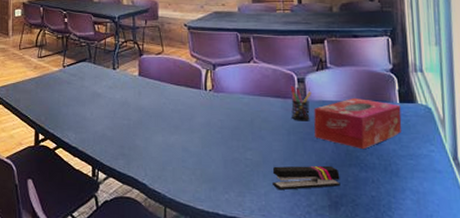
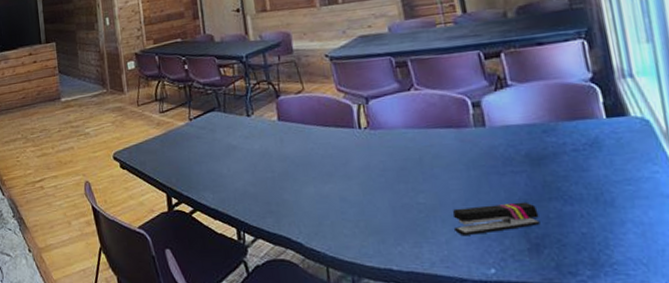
pen holder: present [290,86,311,121] -> none [464,112,493,153]
tissue box: present [314,97,402,149] -> none [496,117,613,178]

